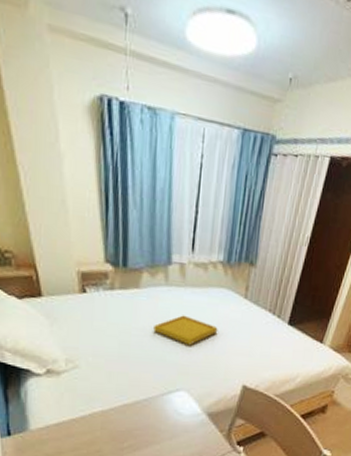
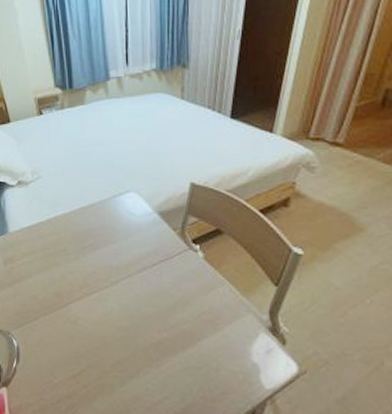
serving tray: present [153,315,218,346] -> none [100,122,159,149]

